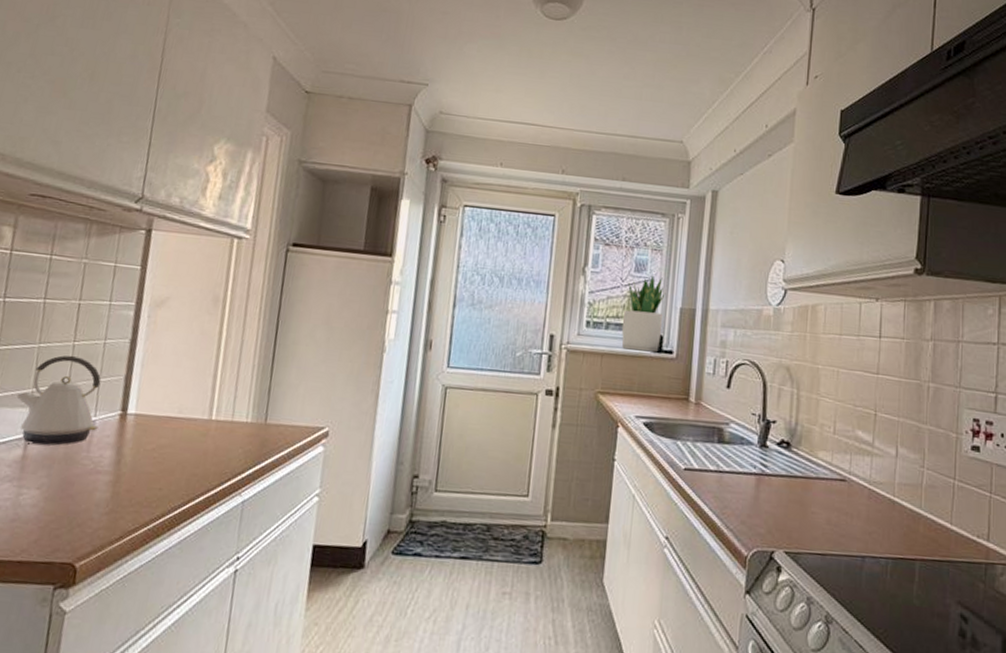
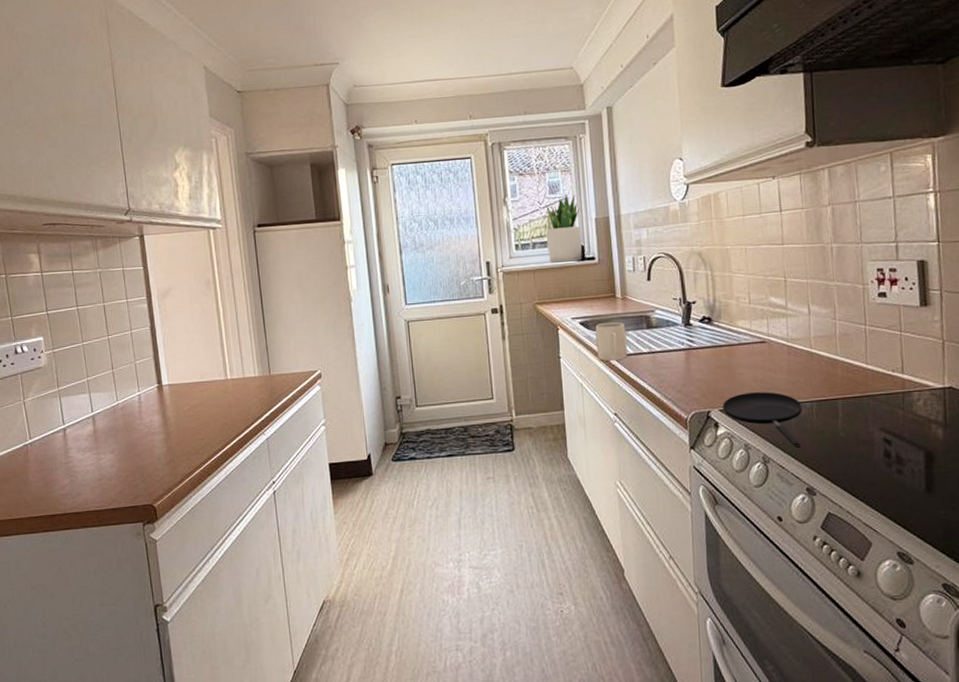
kettle: present [17,355,101,446] -> none [77,347,144,421]
mug: none [657,427,695,475] -> present [595,321,628,362]
frying pan: none [788,536,876,612] -> present [722,392,803,449]

